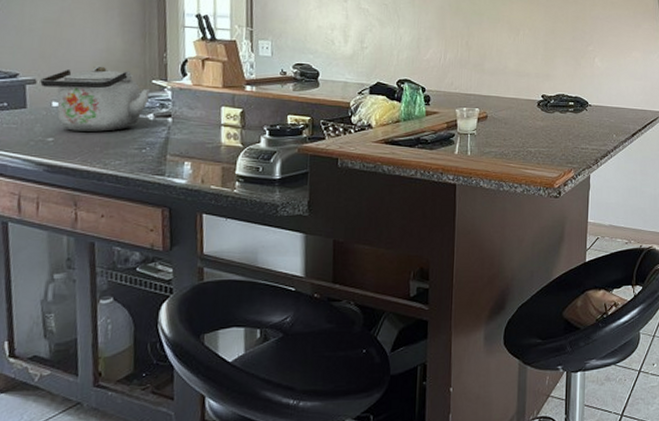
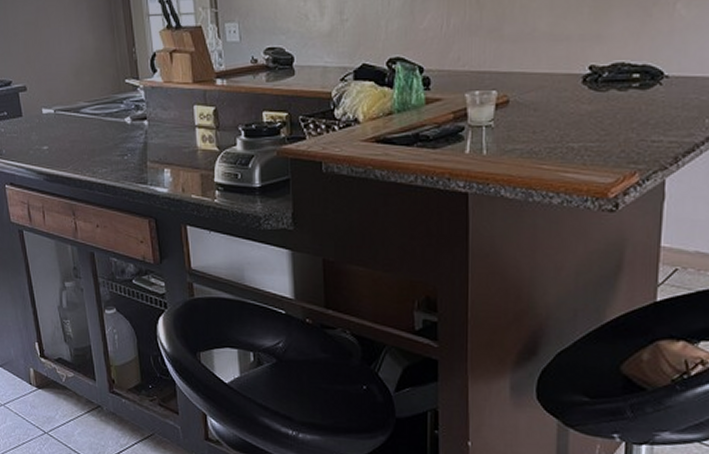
kettle: present [40,65,150,132] -> none [30,67,124,138]

